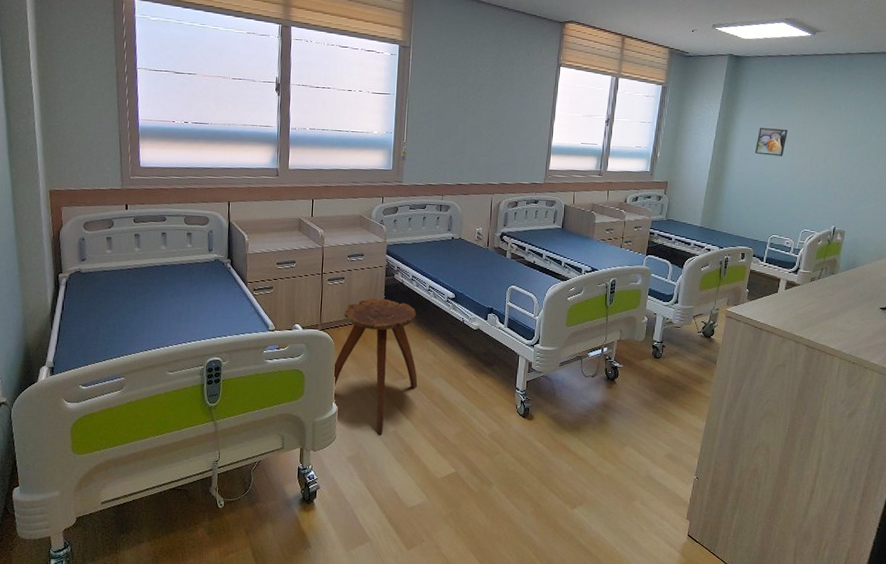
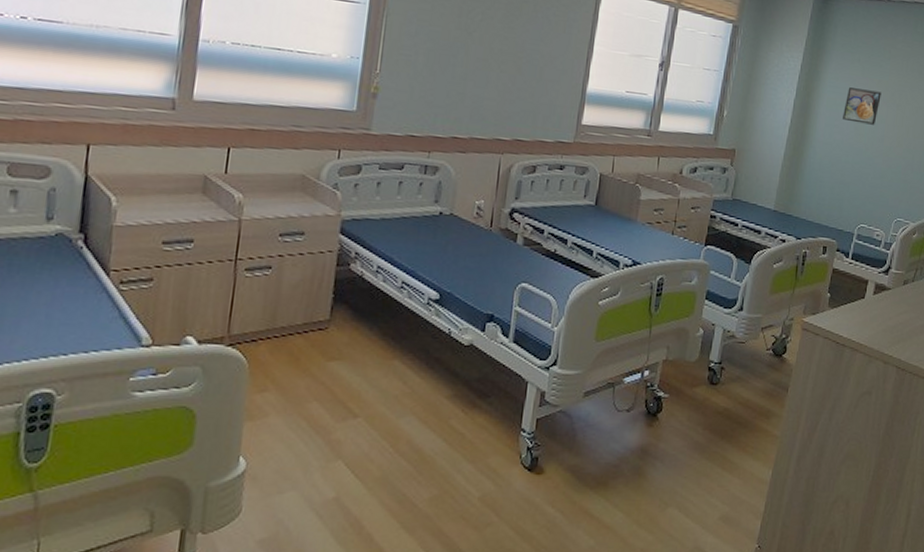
stool: present [333,298,418,434] -> none [243,298,381,503]

